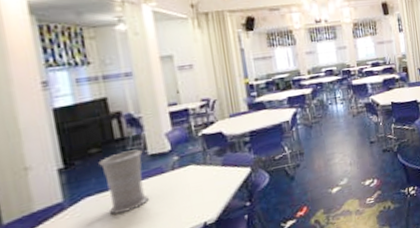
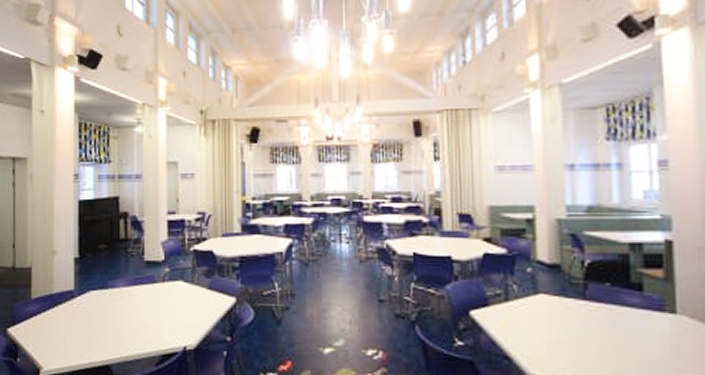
vase: present [98,149,149,215] -> none [105,253,140,314]

